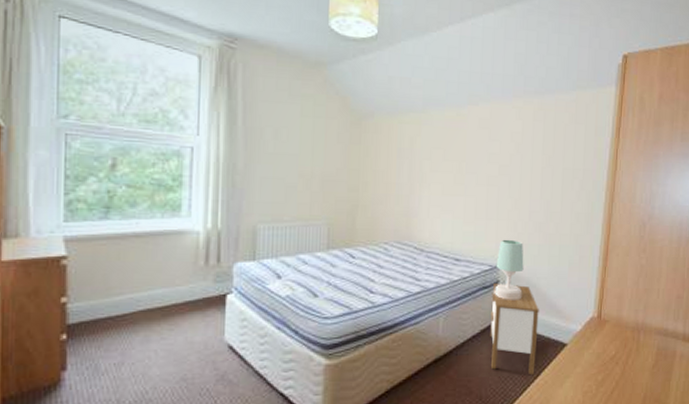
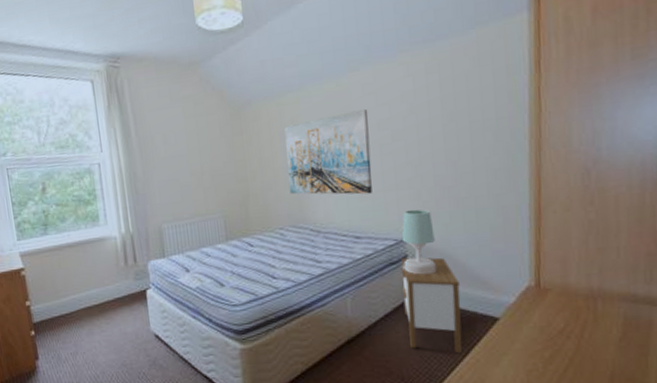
wall art: none [399,141,482,220] -> present [284,109,372,195]

